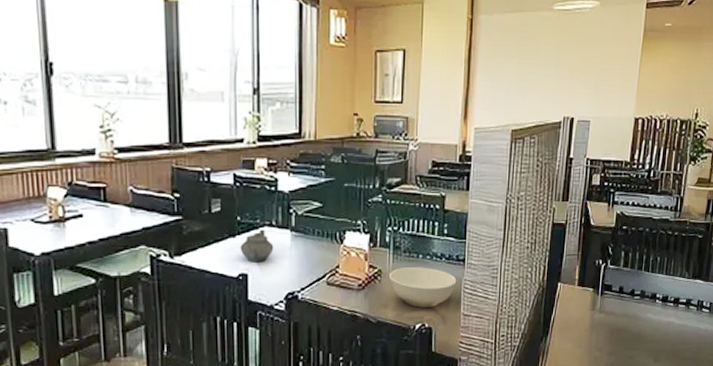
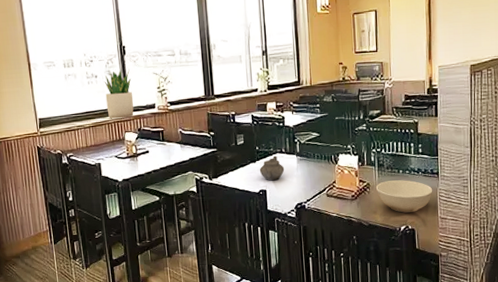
planter: none [17,95,63,166] -> present [104,68,134,119]

